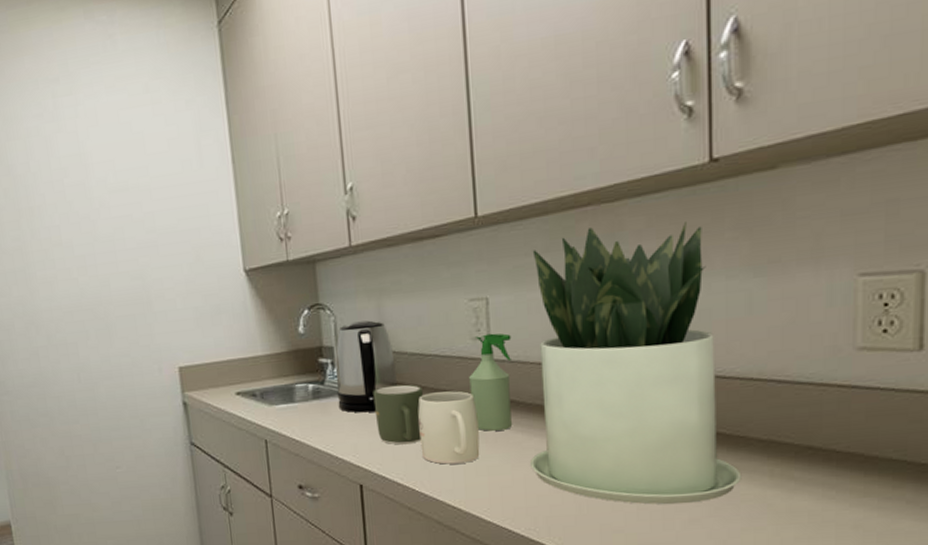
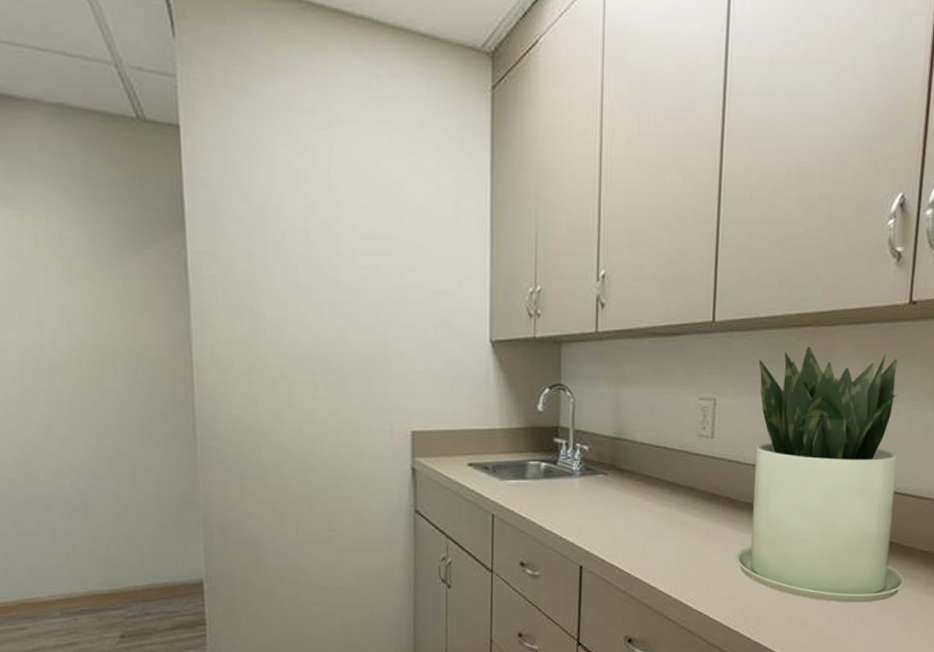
kettle: present [335,320,398,413] -> none [568,406,627,496]
mug: present [373,384,424,445] -> none [601,472,649,530]
mug: present [417,391,480,465] -> none [640,483,695,552]
spray bottle: present [468,333,512,431] -> none [690,432,732,524]

